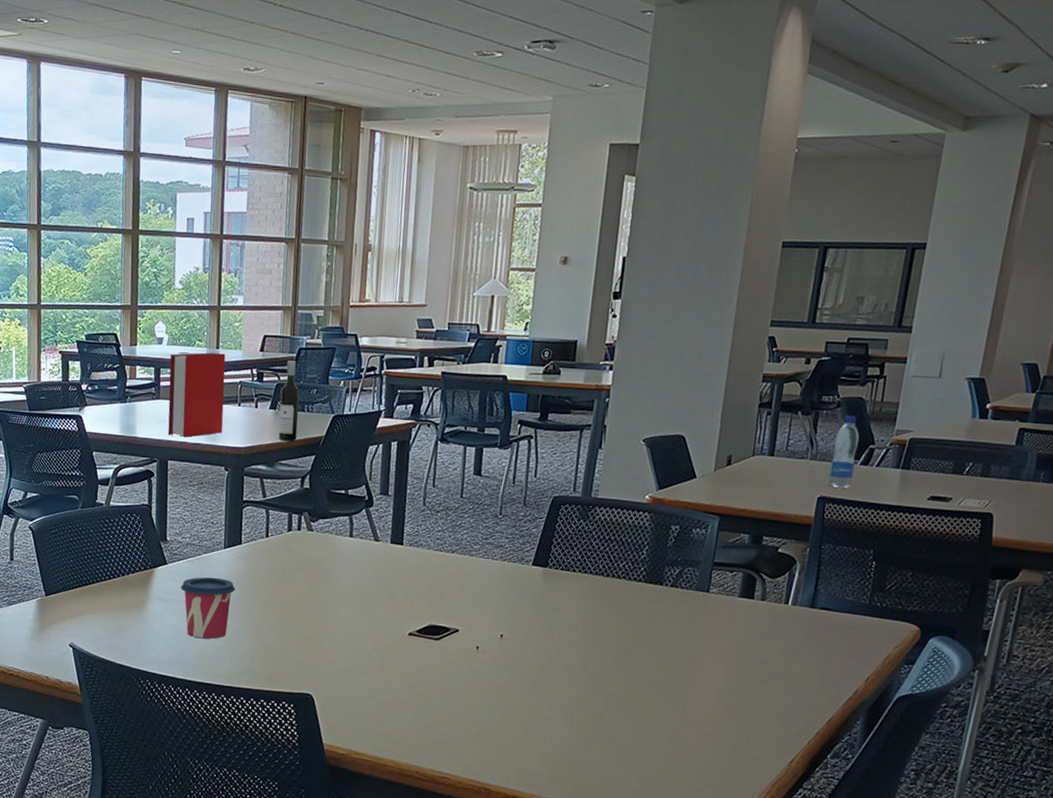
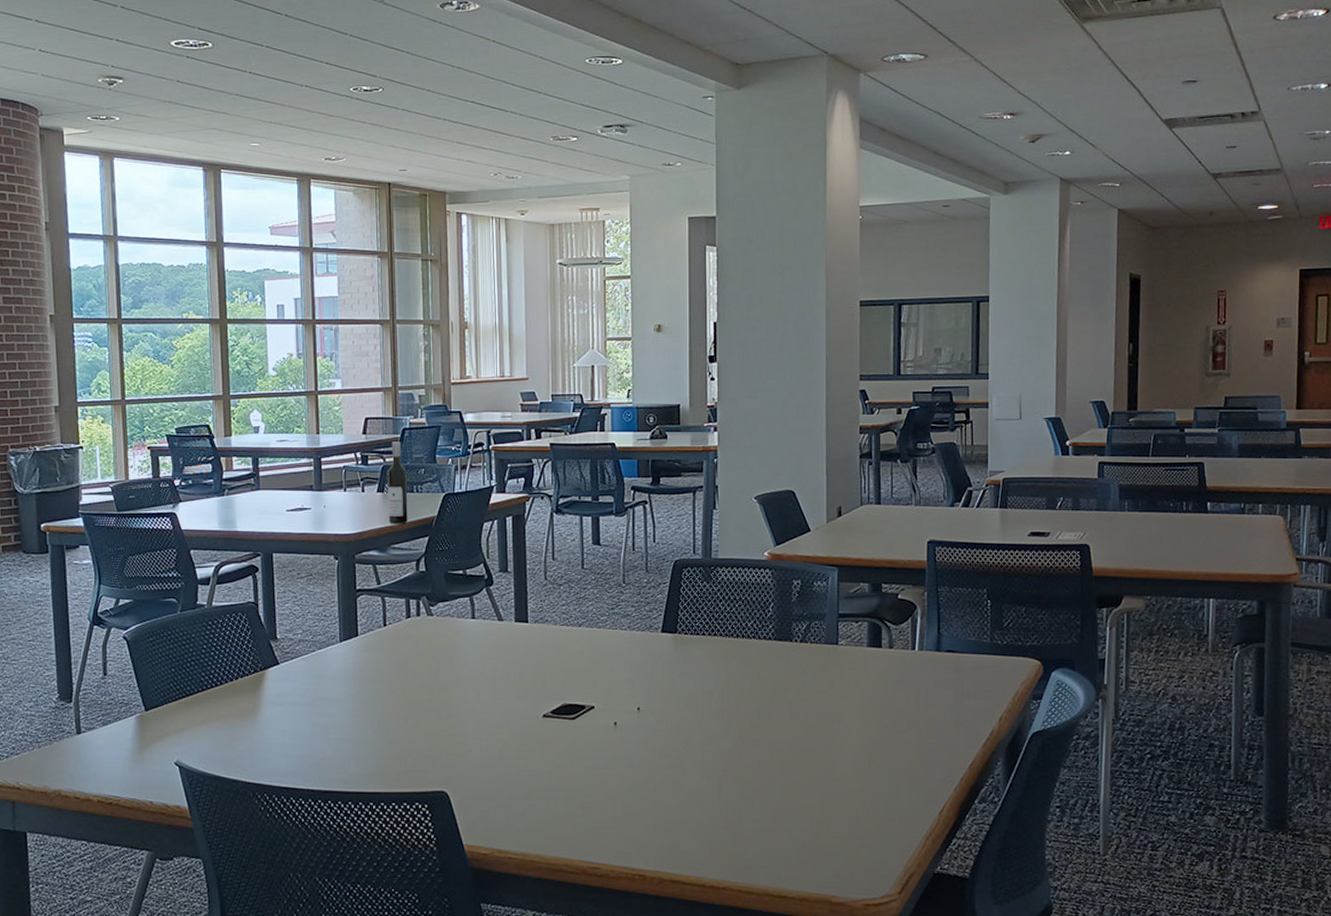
book: present [167,352,226,437] -> none [268,439,330,527]
cup: present [180,577,235,639] -> none [295,674,355,742]
bottle: present [828,415,860,489] -> none [934,460,958,532]

